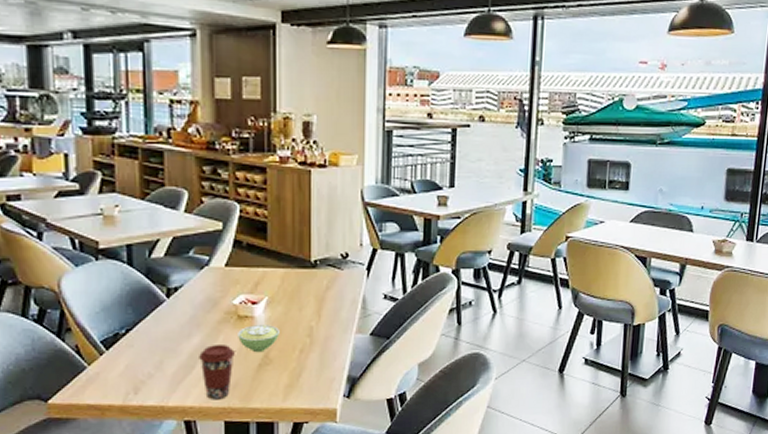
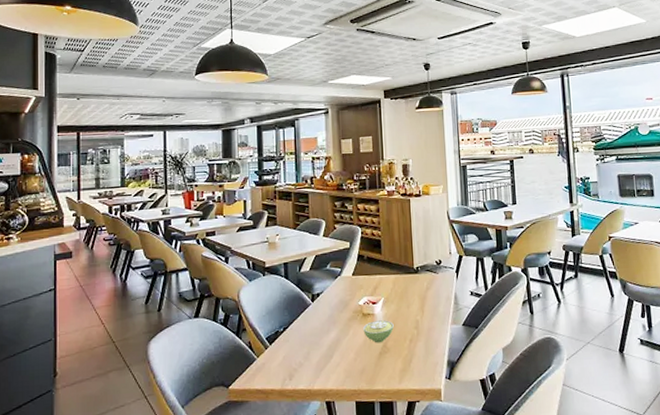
coffee cup: present [199,343,235,400] -> none [335,336,362,384]

